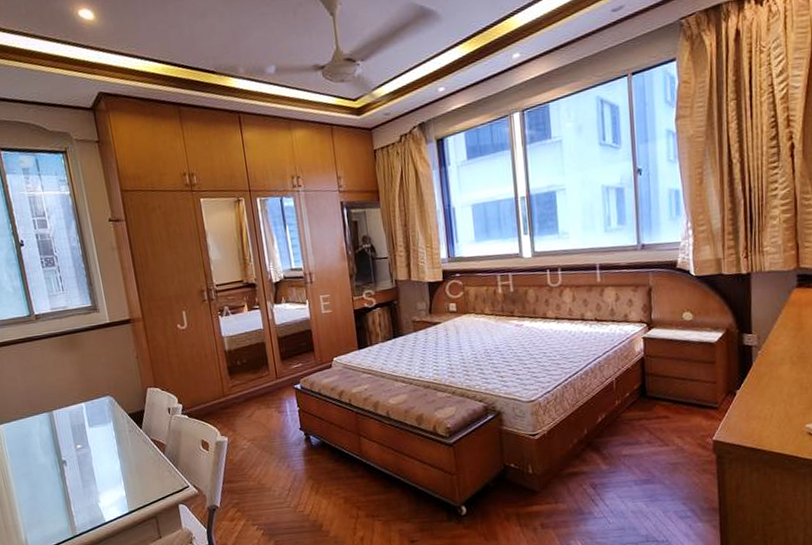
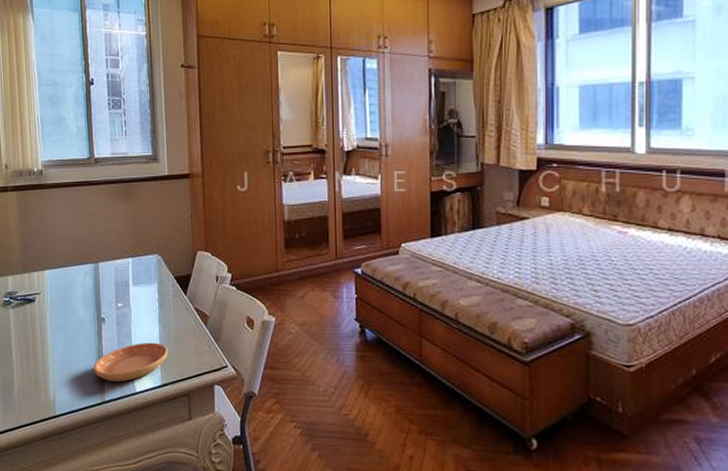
saucer: none [60,475,132,517] -> present [93,342,168,382]

